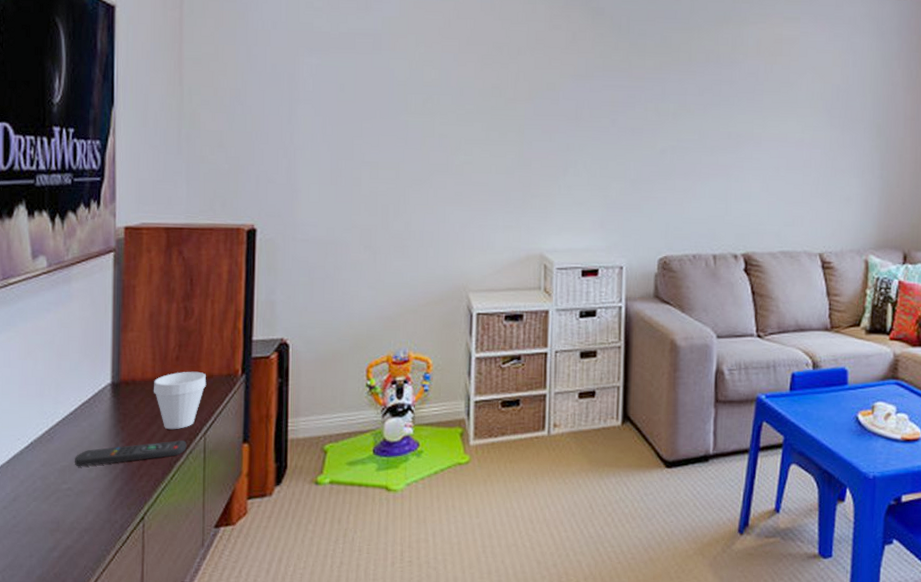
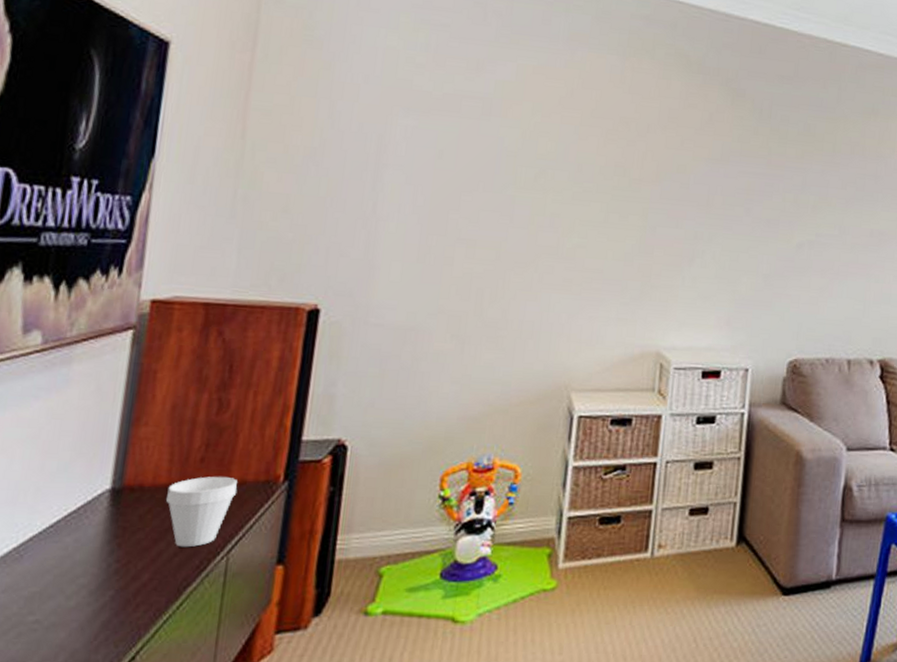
remote control: present [75,440,187,467] -> none [48,561,203,594]

